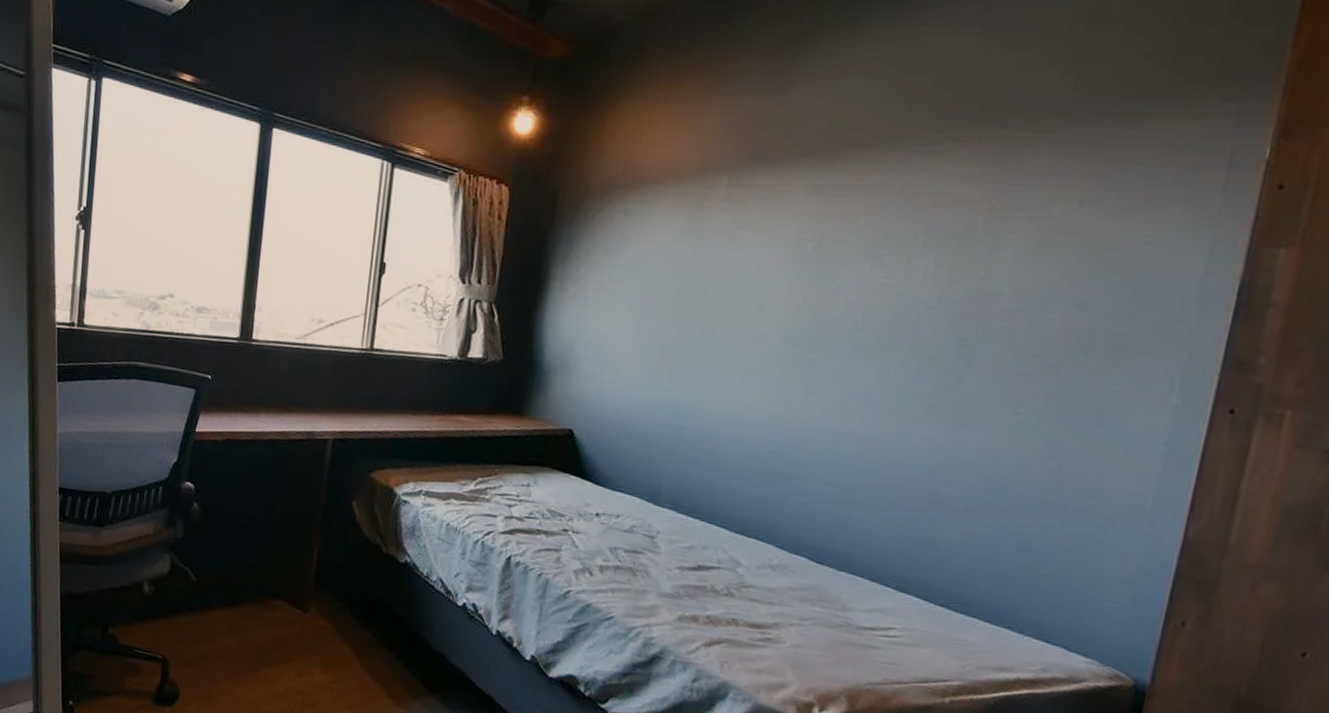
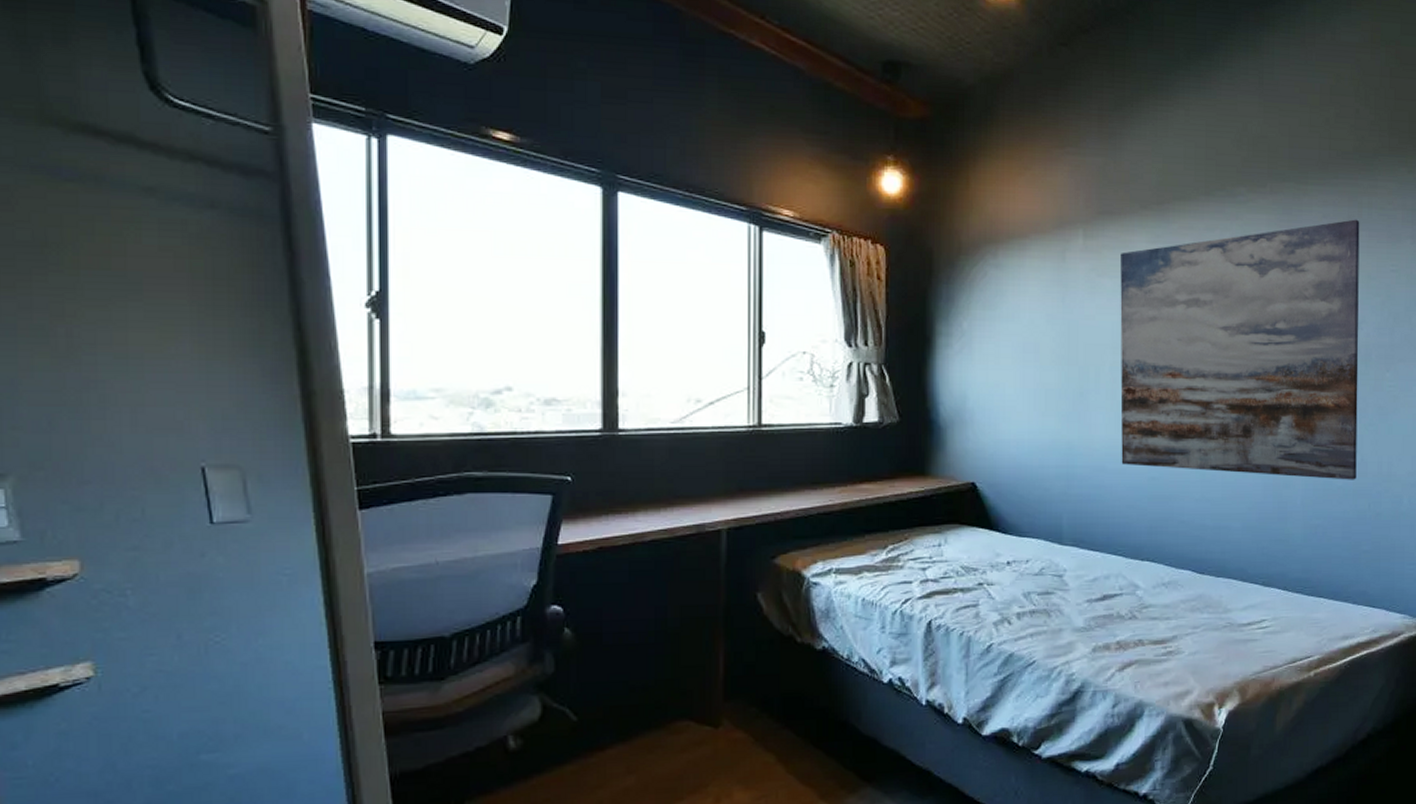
wall art: none [738,176,1106,491] -> present [1120,219,1360,480]

